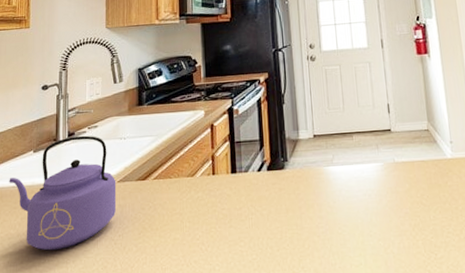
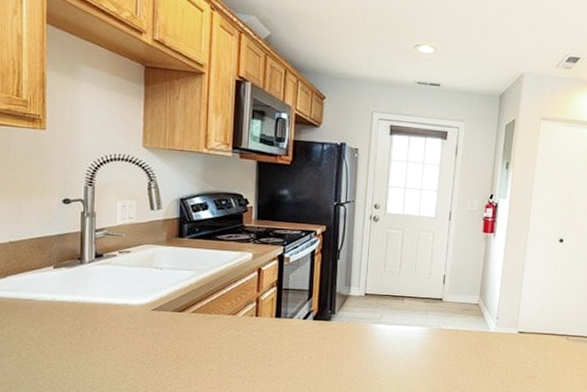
kettle: present [9,135,117,251] -> none [25,258,150,366]

